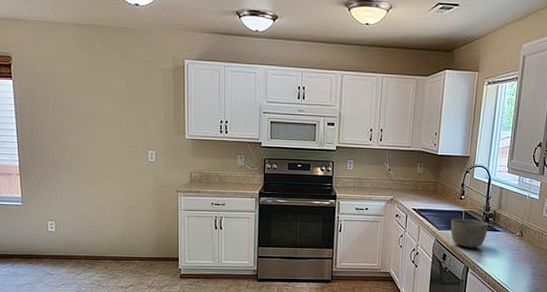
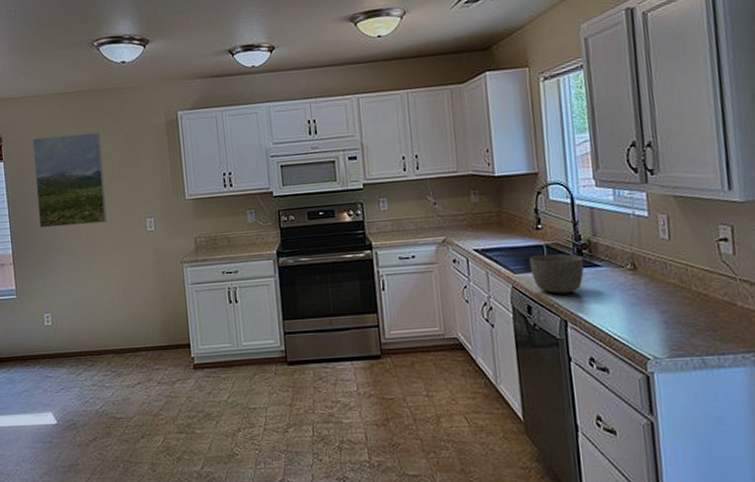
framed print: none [42,63,112,149] -> present [32,132,107,228]

